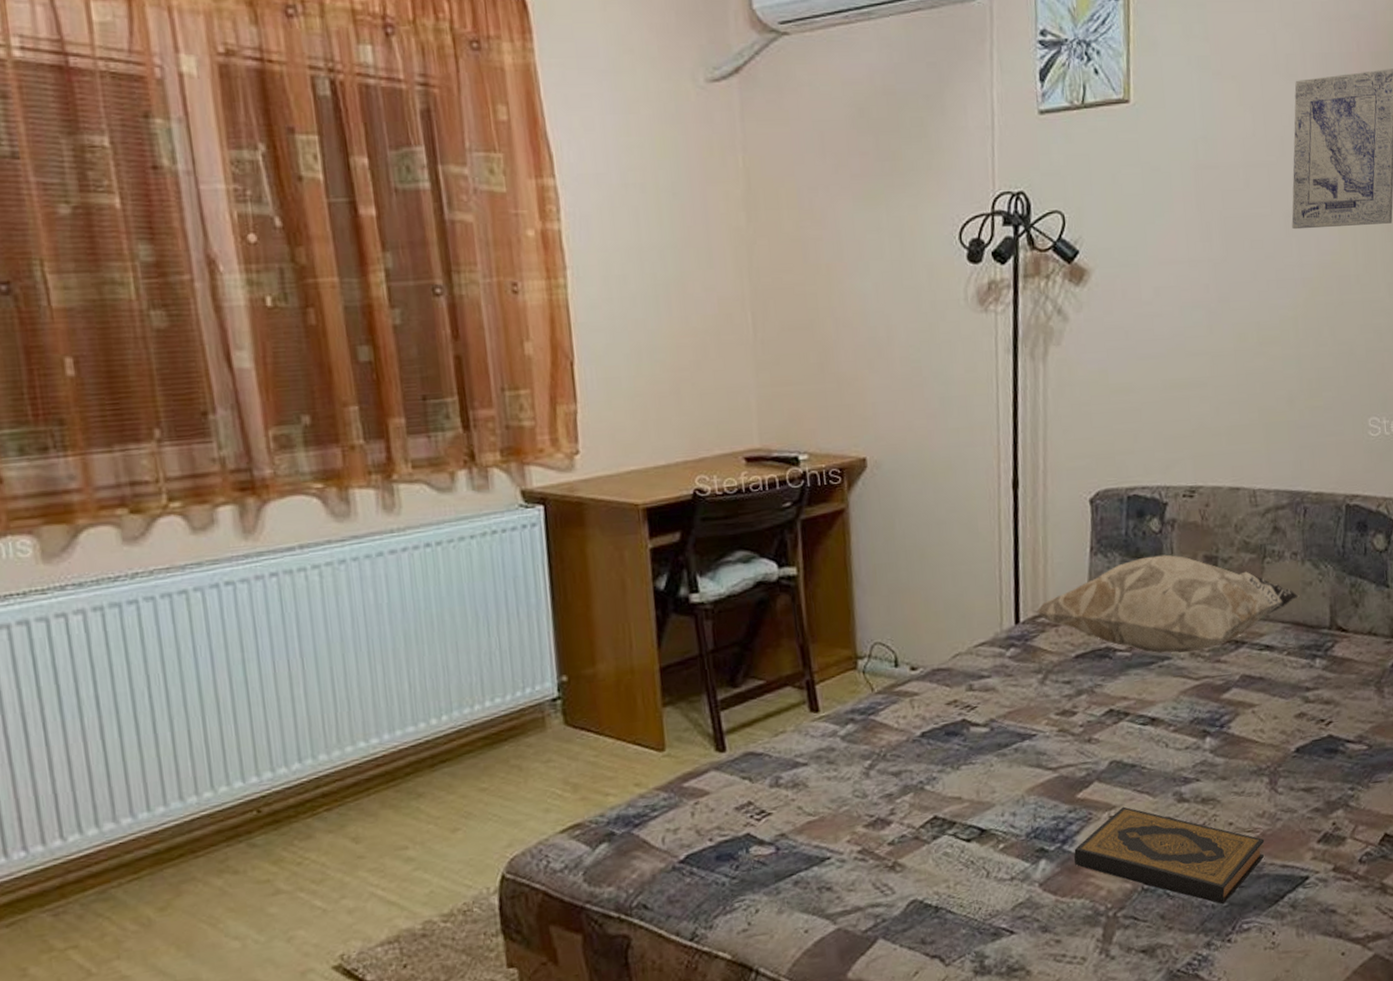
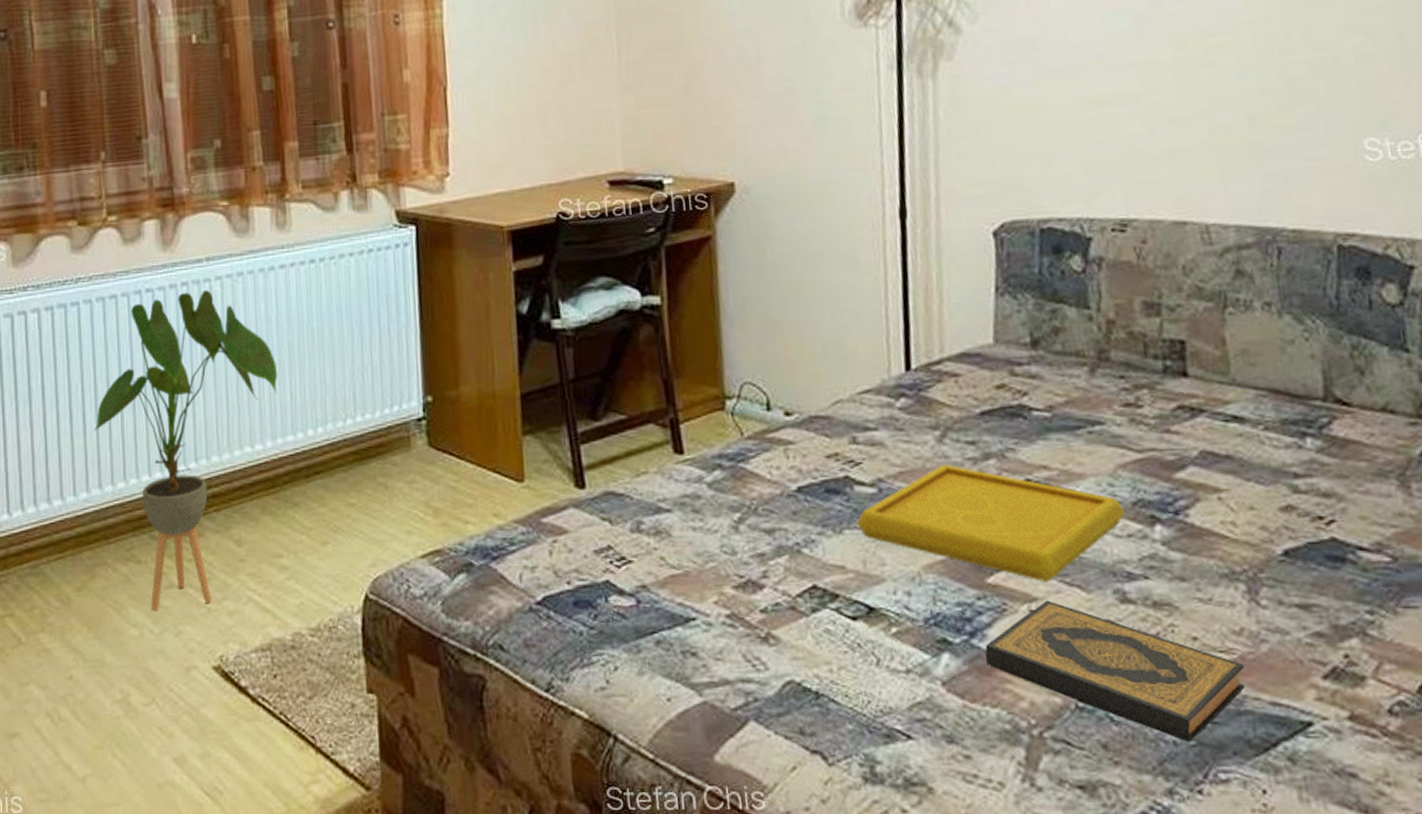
house plant: none [167,580,394,921] -> present [93,290,278,612]
serving tray: none [972,702,1184,793] -> present [857,465,1125,583]
decorative pillow: present [1035,554,1300,653] -> none [929,298,1278,417]

